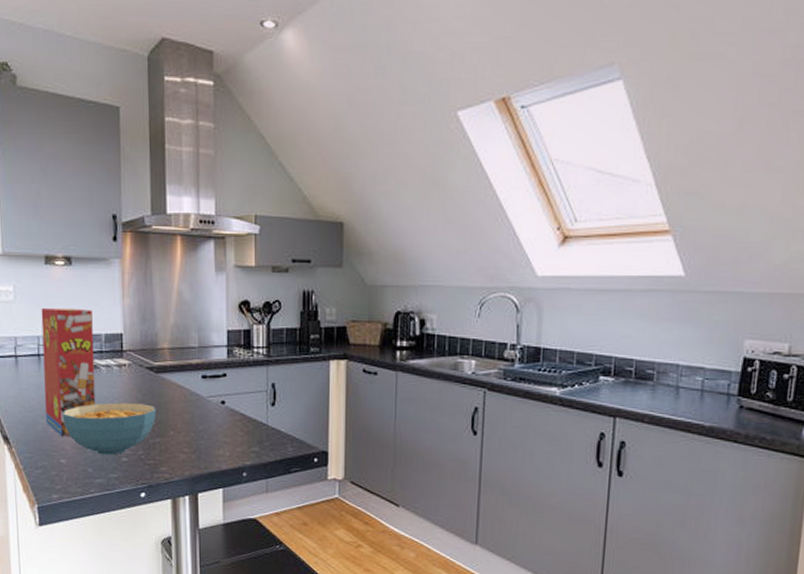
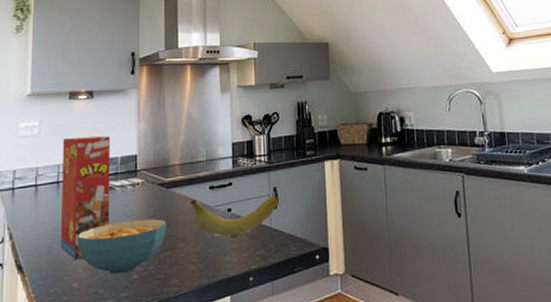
fruit: none [181,388,278,430] -> present [190,195,280,237]

